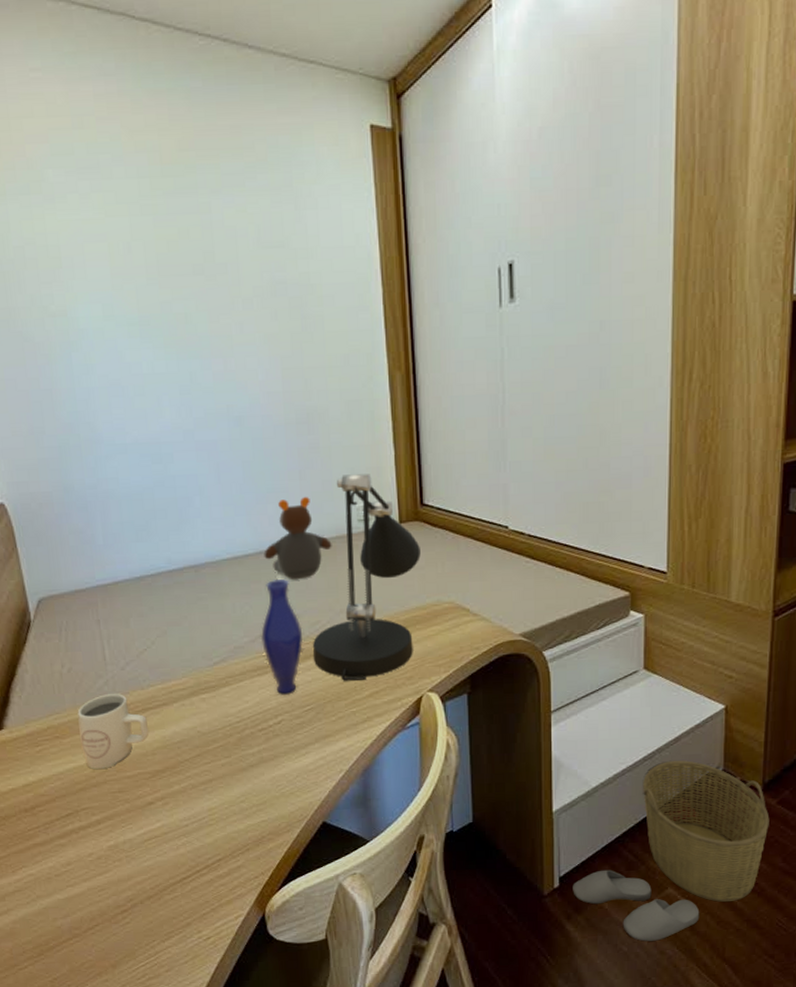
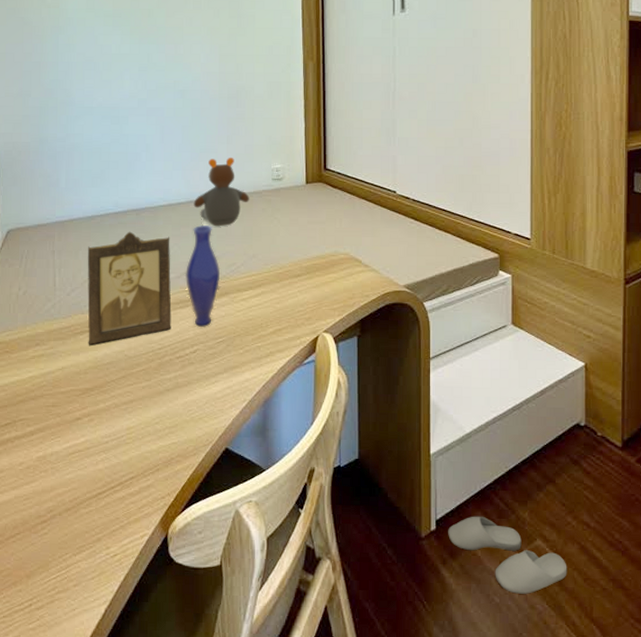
mug: present [77,694,150,769] -> none [25,316,84,383]
photo frame: none [139,591,250,725] -> present [87,231,172,347]
desk lamp: present [312,474,421,682] -> none [227,141,322,319]
basket: present [643,760,770,902] -> none [512,413,630,559]

